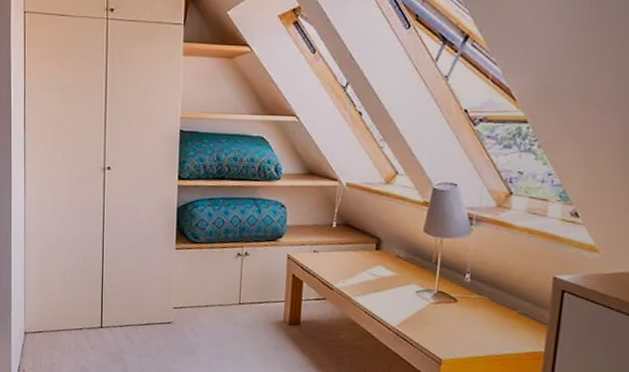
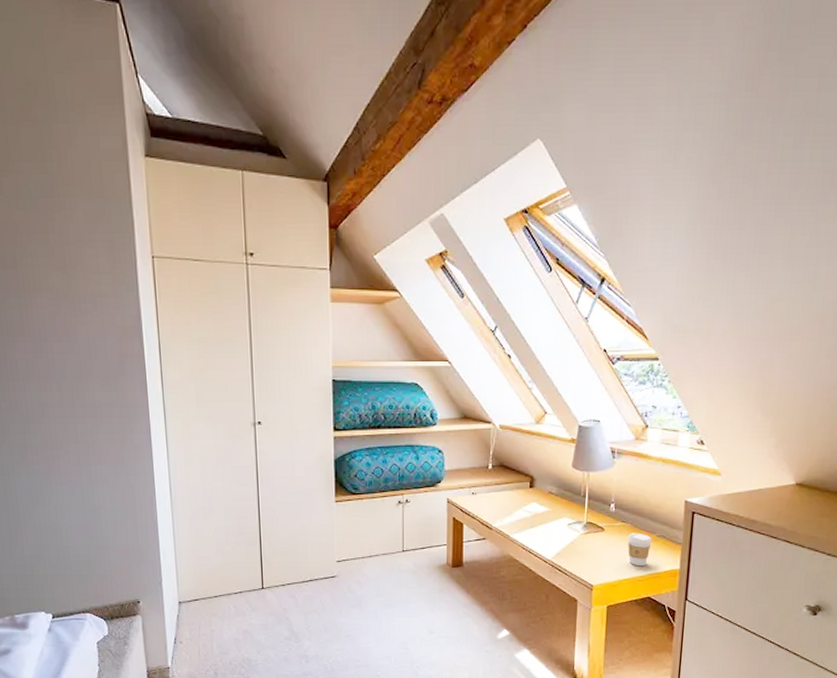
coffee cup: none [483,307,513,345] -> present [627,533,652,566]

